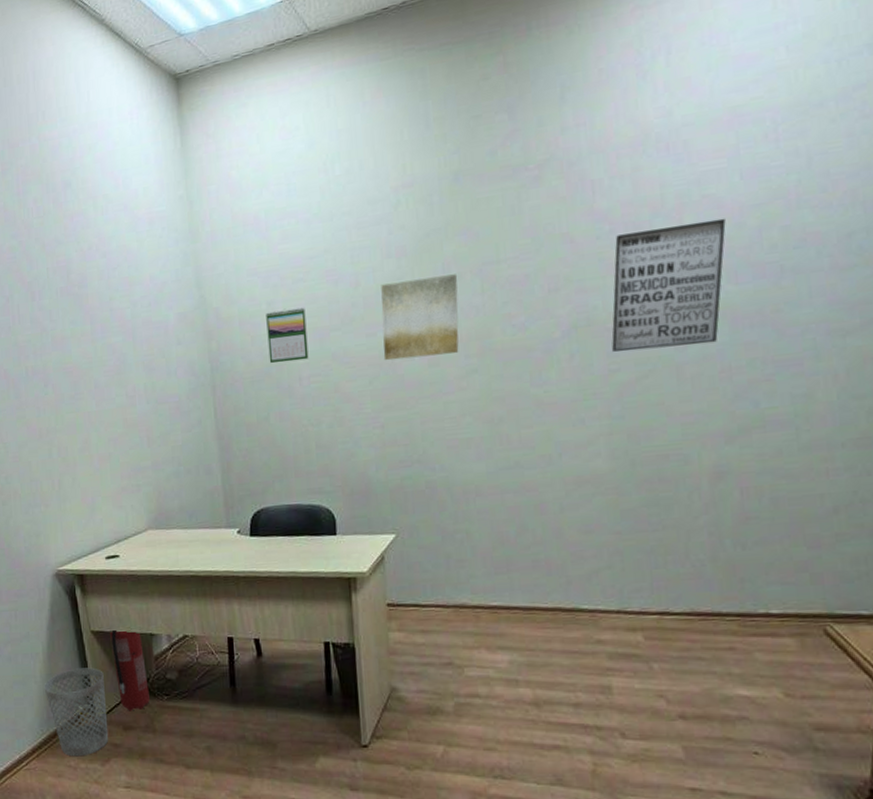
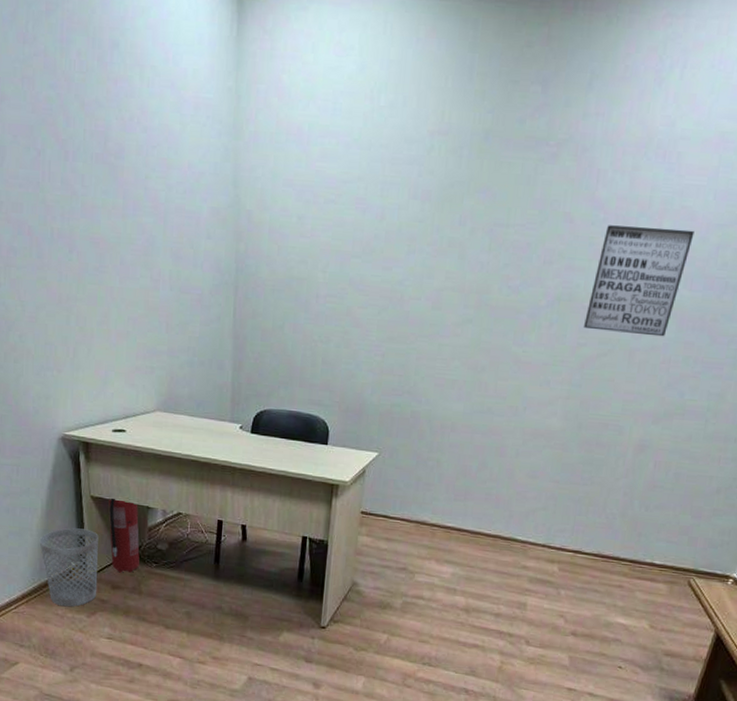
calendar: present [266,307,309,364] -> none [291,226,332,279]
wall art: present [381,274,459,361] -> none [394,223,471,301]

